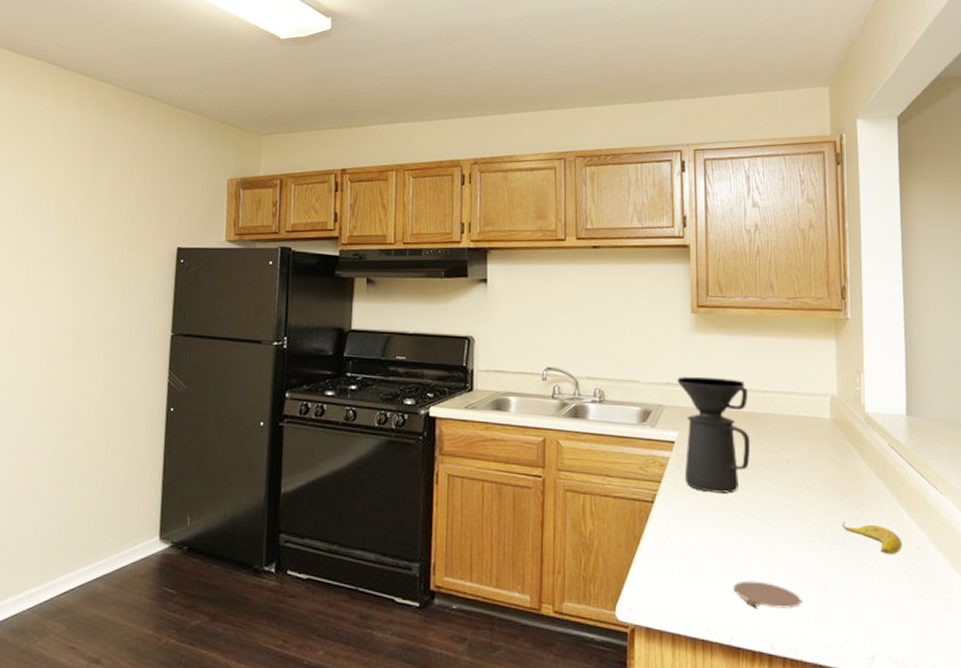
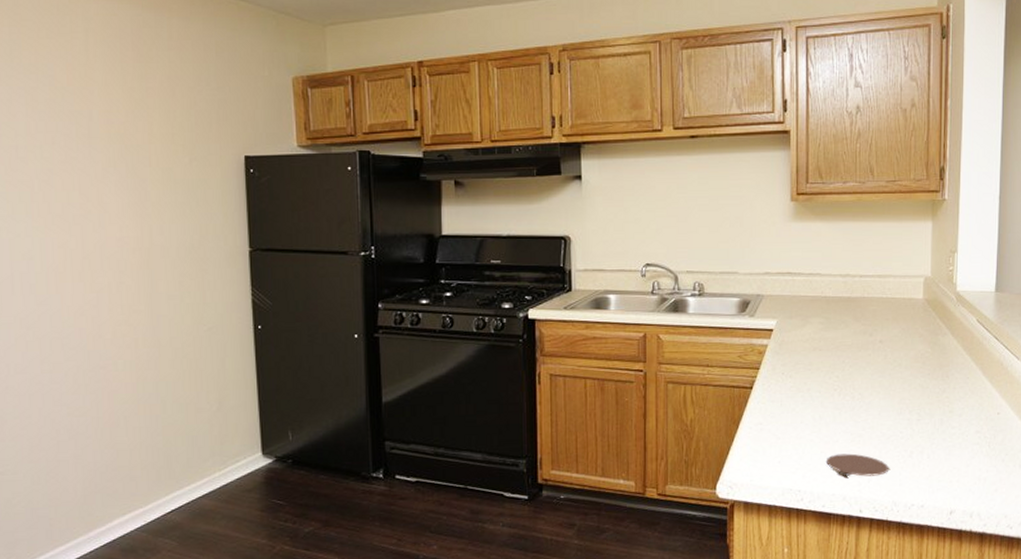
coffee maker: present [677,376,750,493] -> none [776,264,846,376]
banana: present [842,522,903,555] -> none [930,395,984,422]

